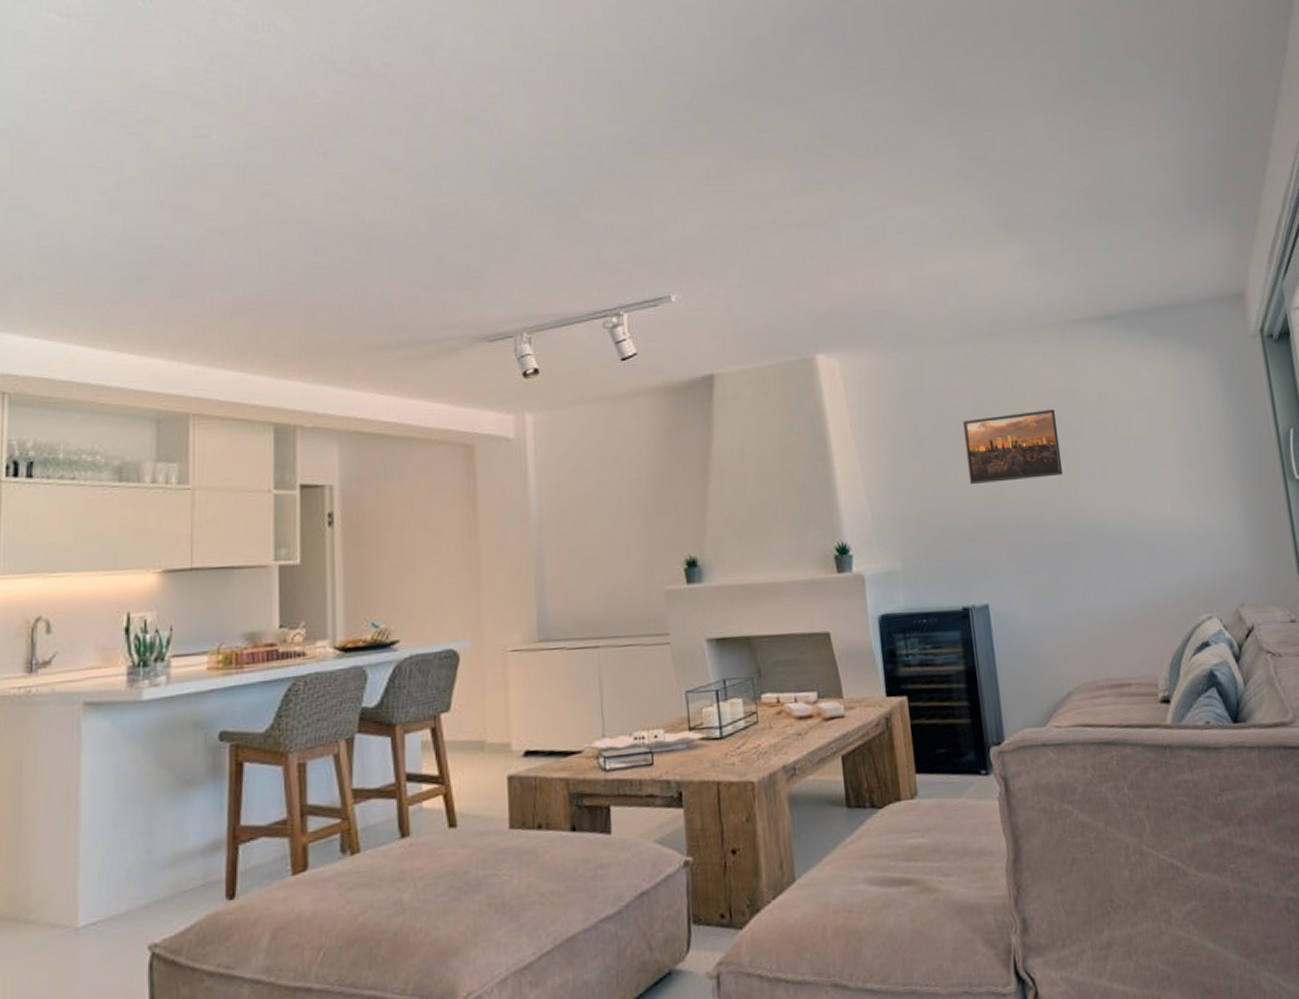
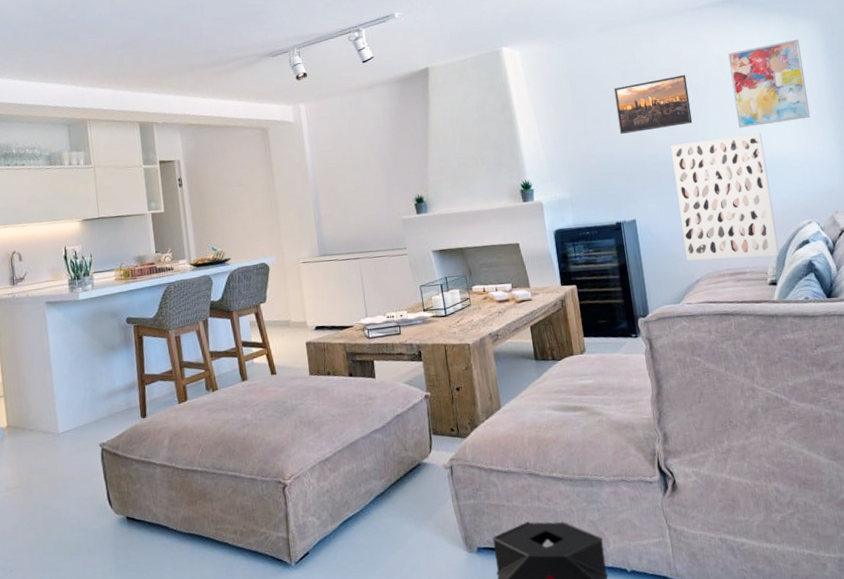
wall art: none [1035,492,1173,666] -> present [671,132,779,261]
wall art: none [1107,373,1209,486] -> present [728,38,811,128]

